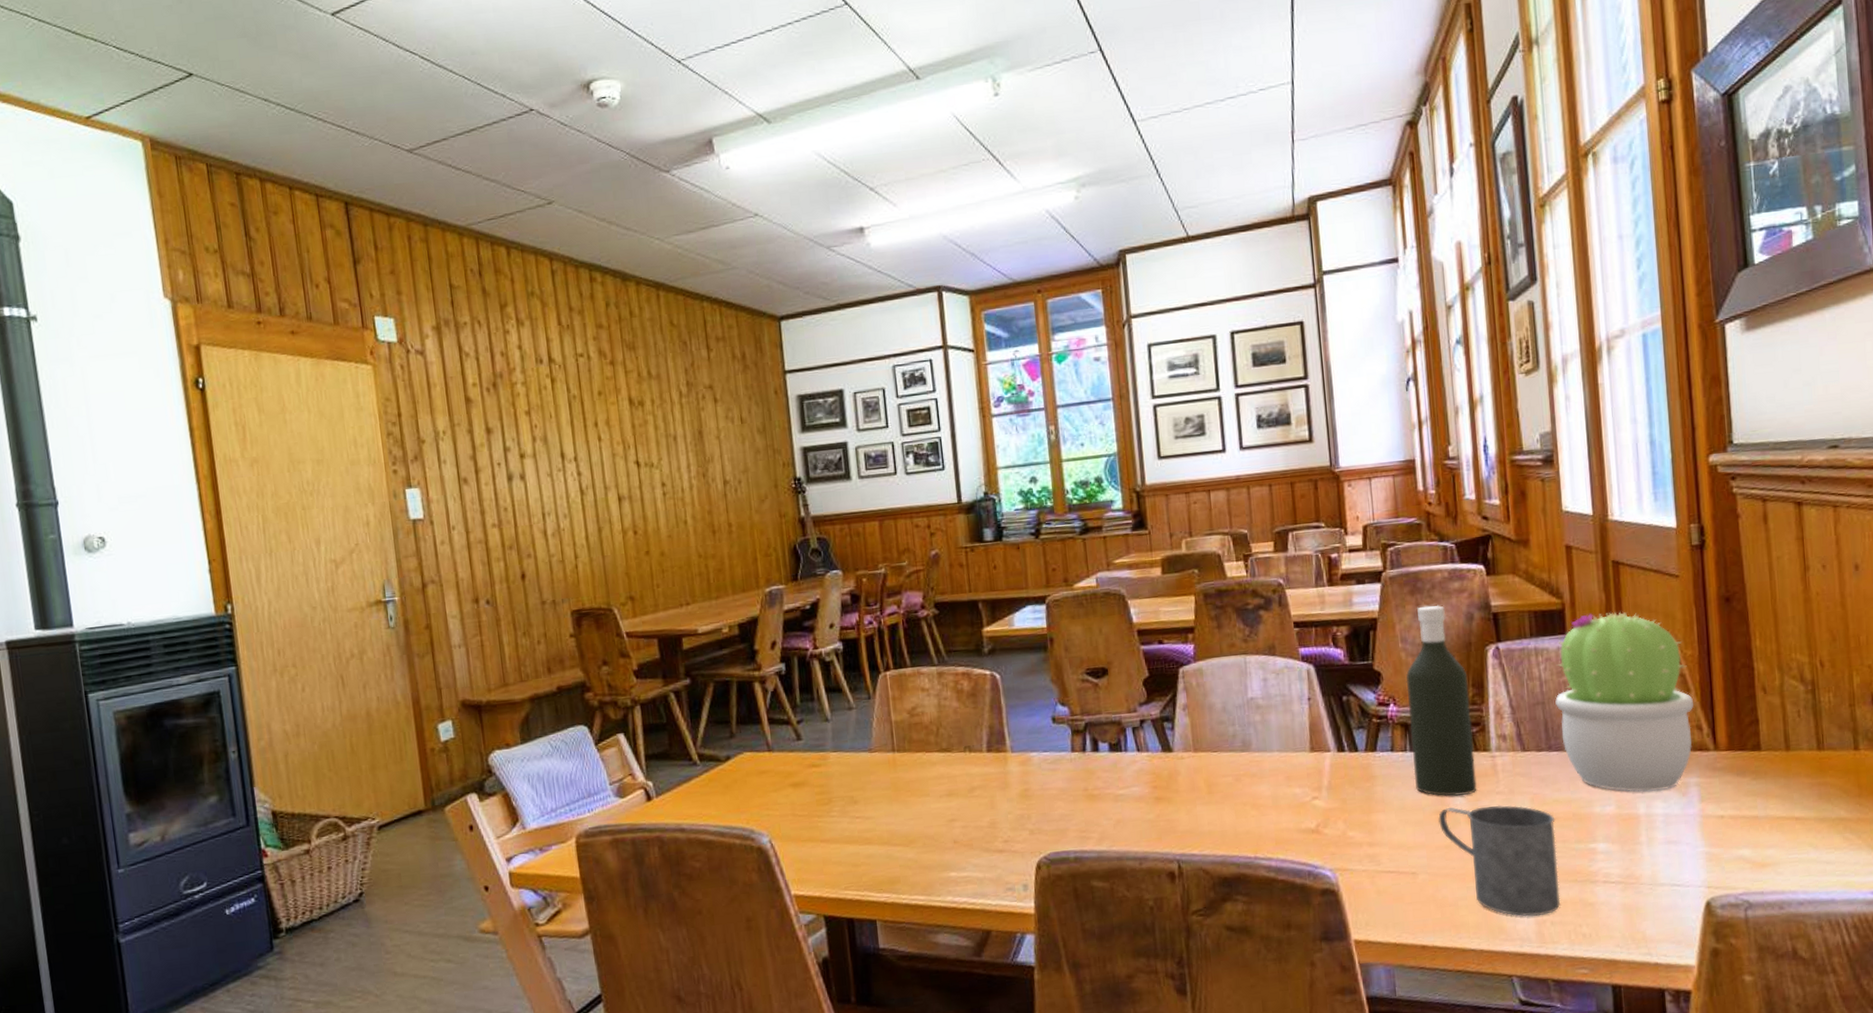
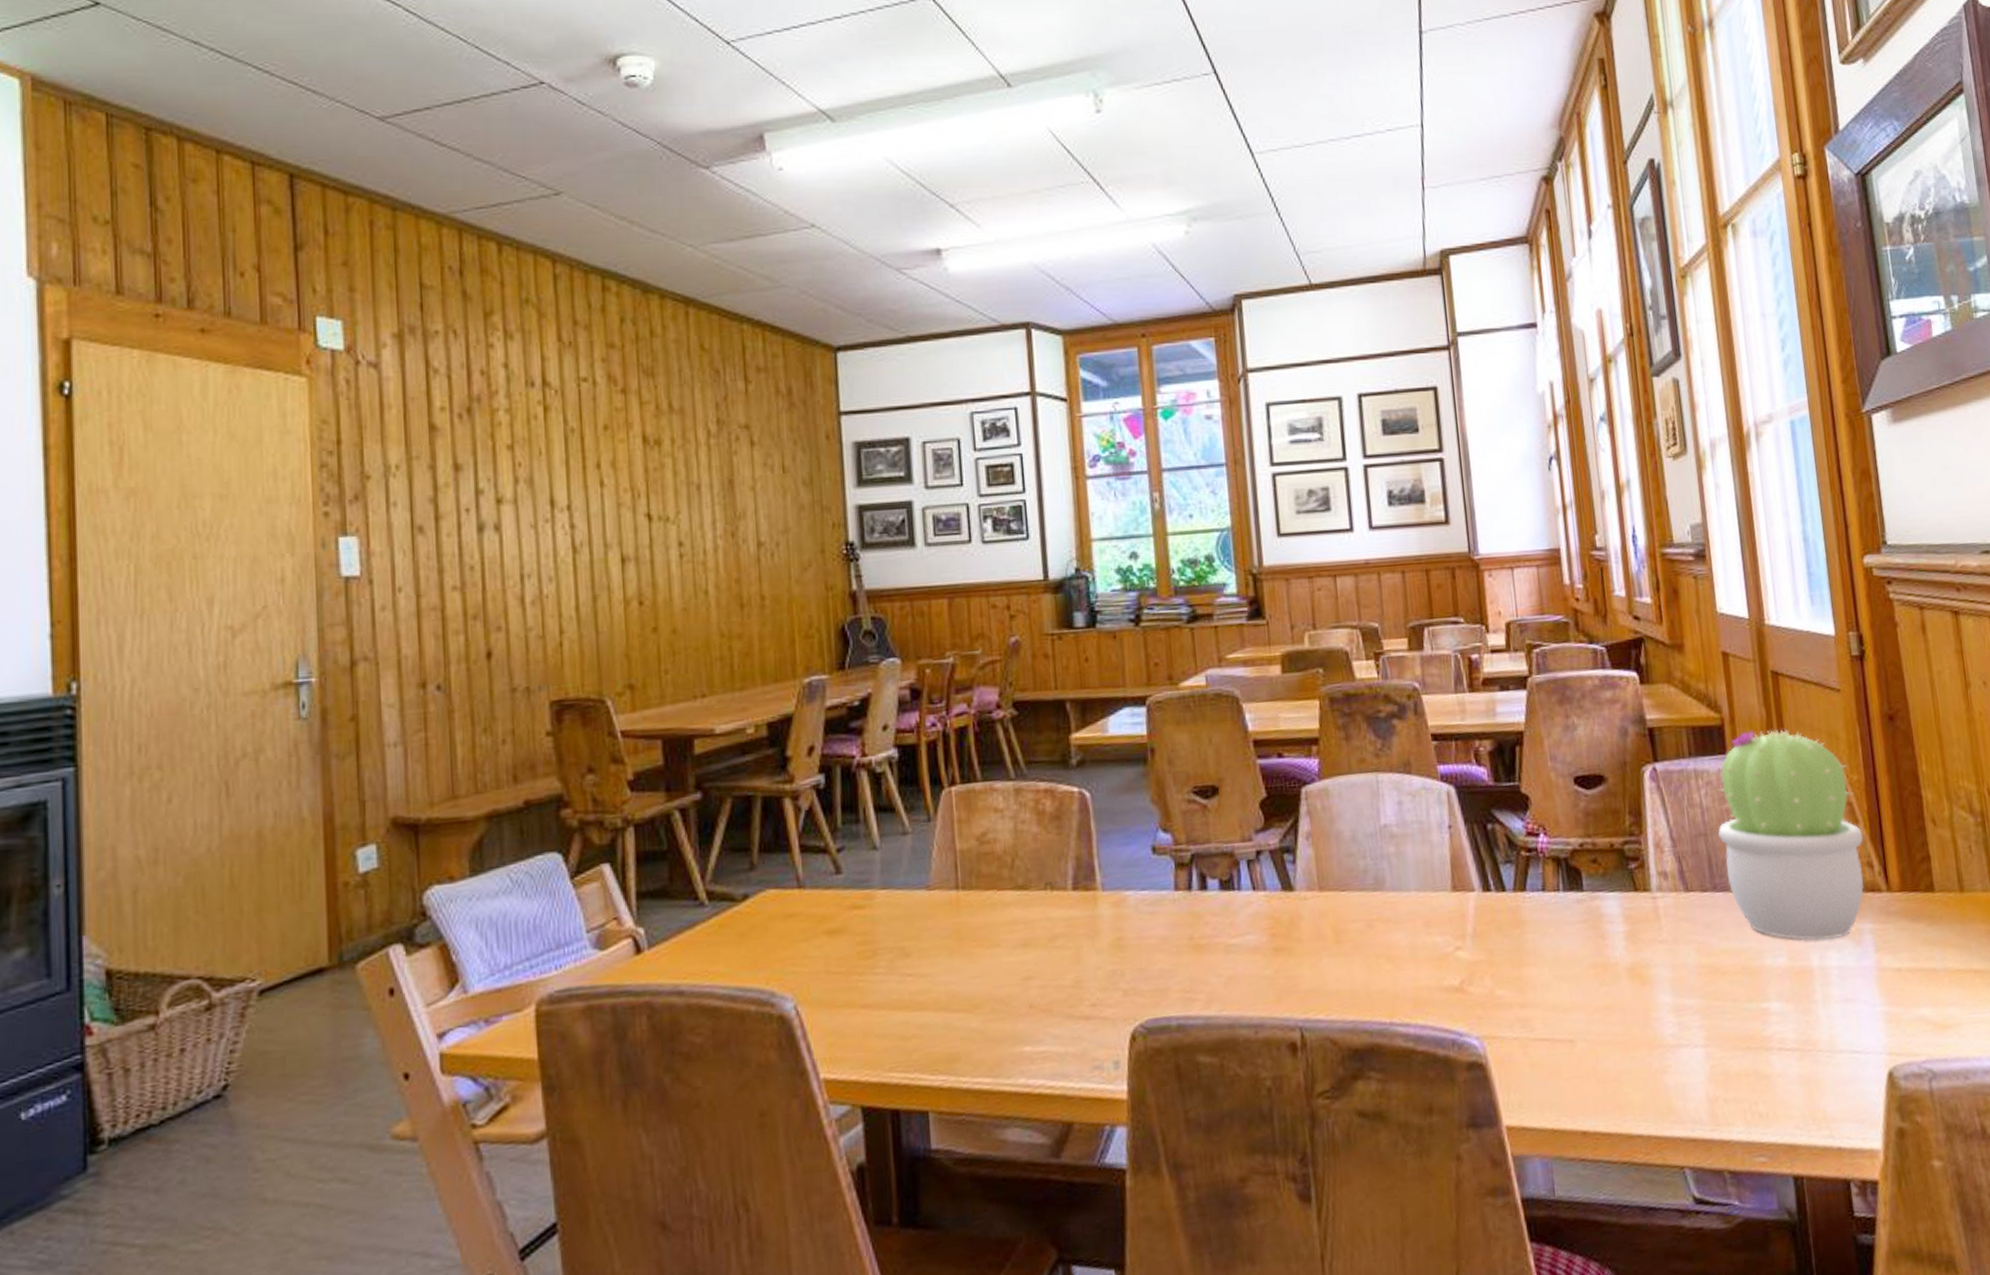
bottle: present [1406,604,1477,797] -> none [1557,717,1638,946]
mug: present [1438,805,1561,917] -> none [1597,956,1734,1093]

